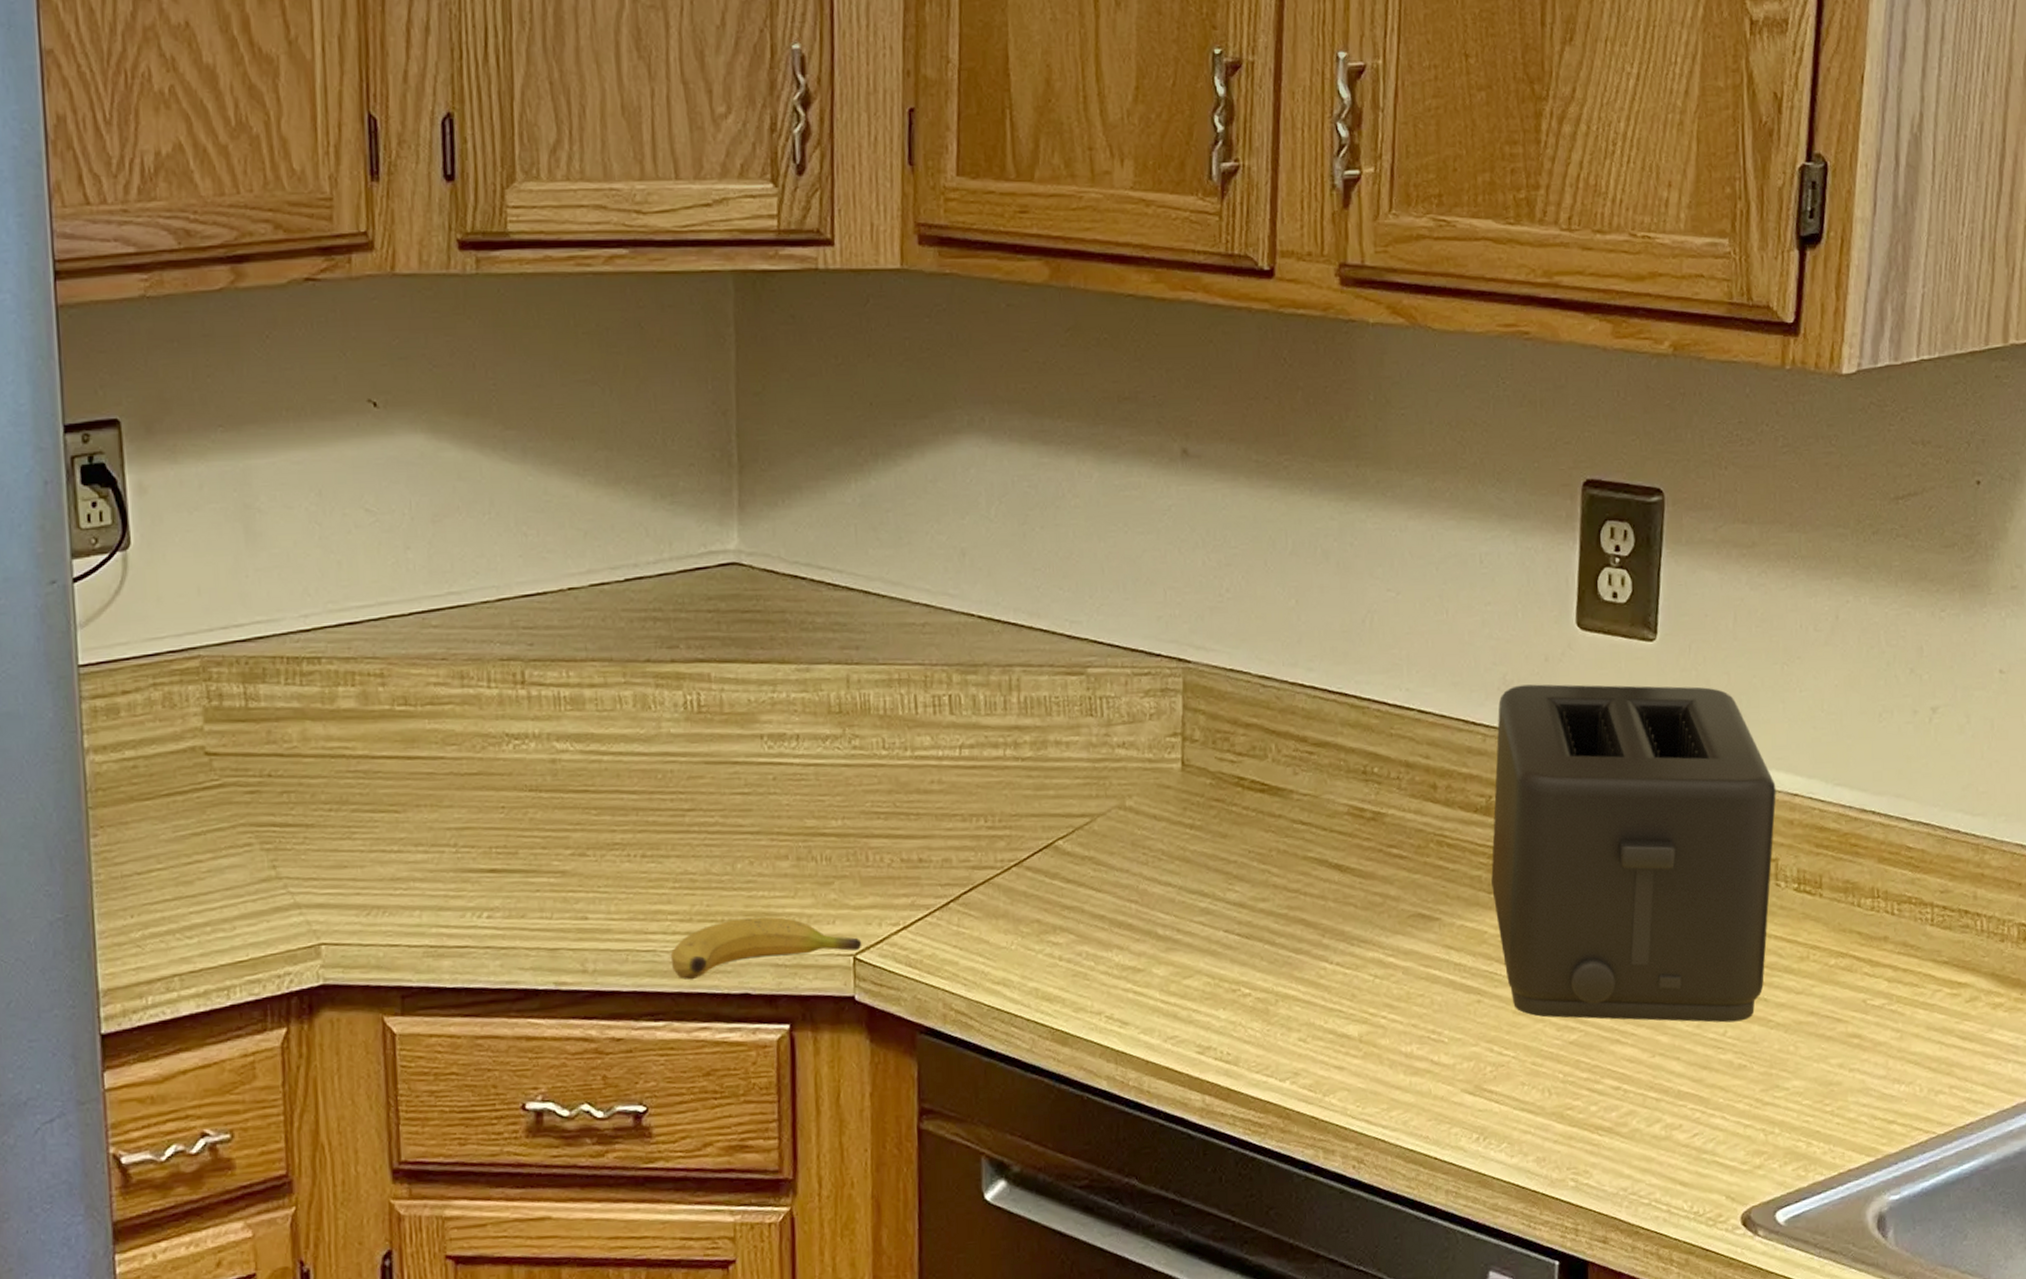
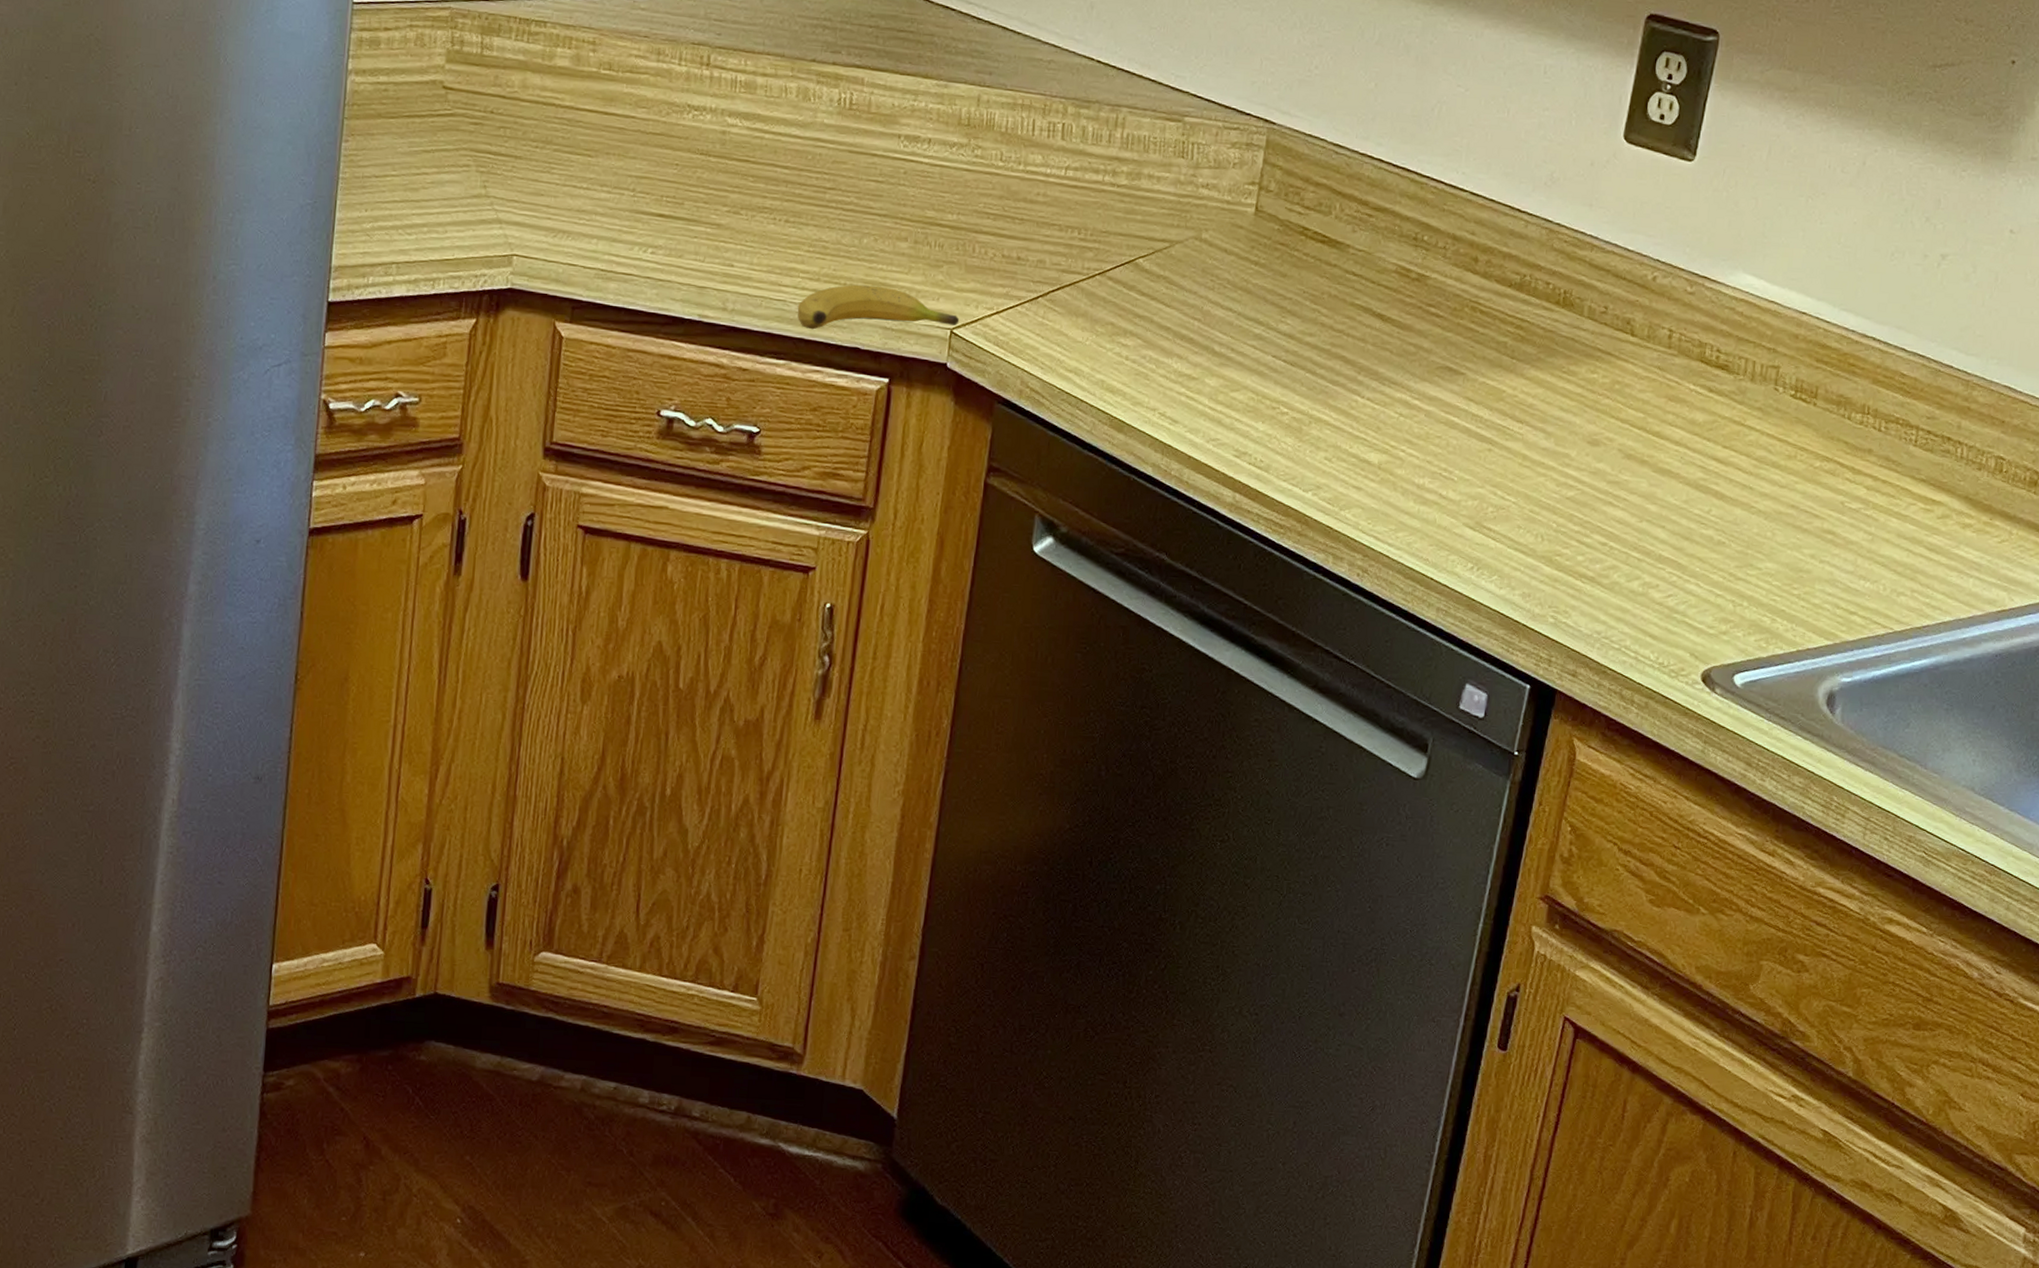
toaster: present [1491,684,1776,1023] -> none [1515,183,1787,503]

